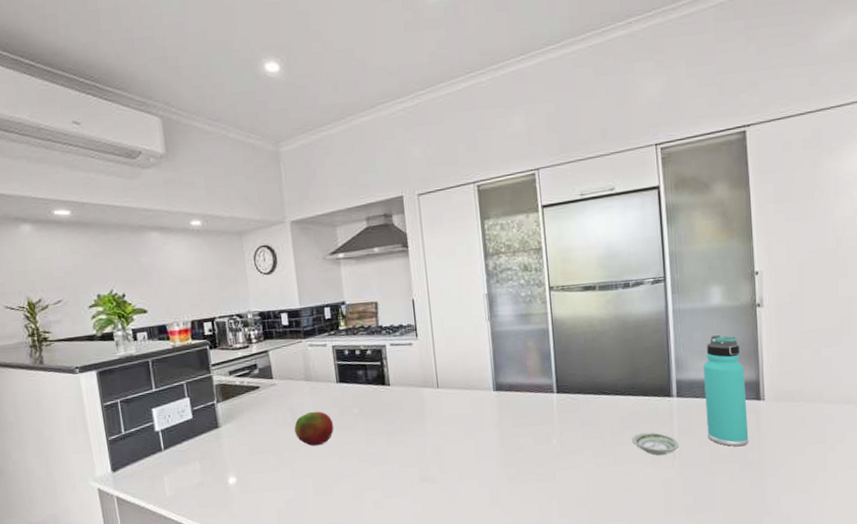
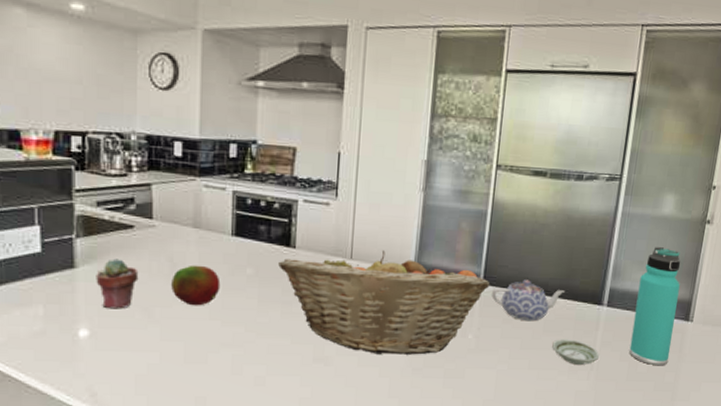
potted succulent: none [235,415,269,458] -> present [96,258,139,309]
fruit basket: none [378,376,564,468] -> present [278,250,490,355]
teapot: none [566,383,634,421] -> present [492,279,565,322]

